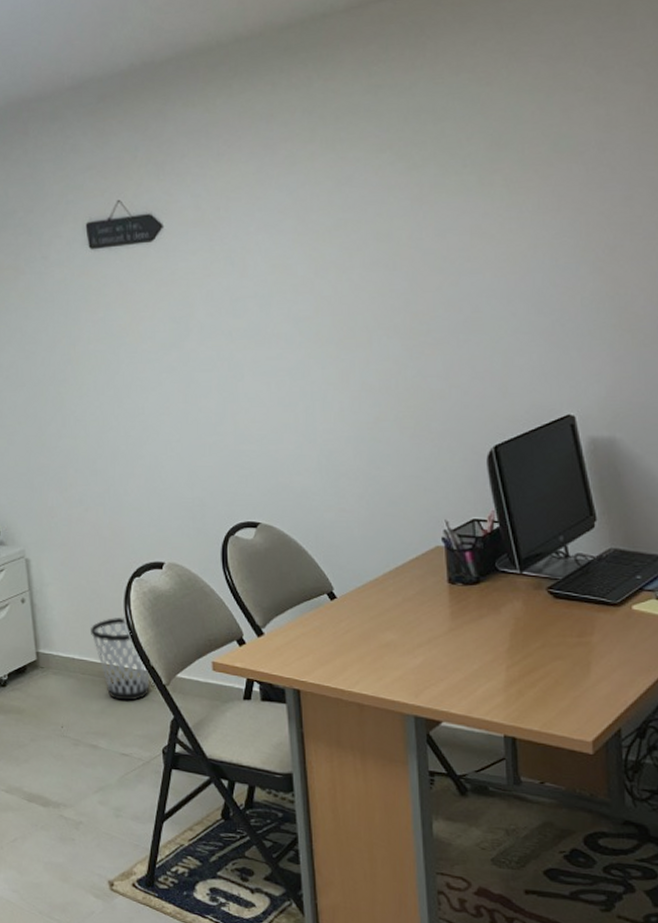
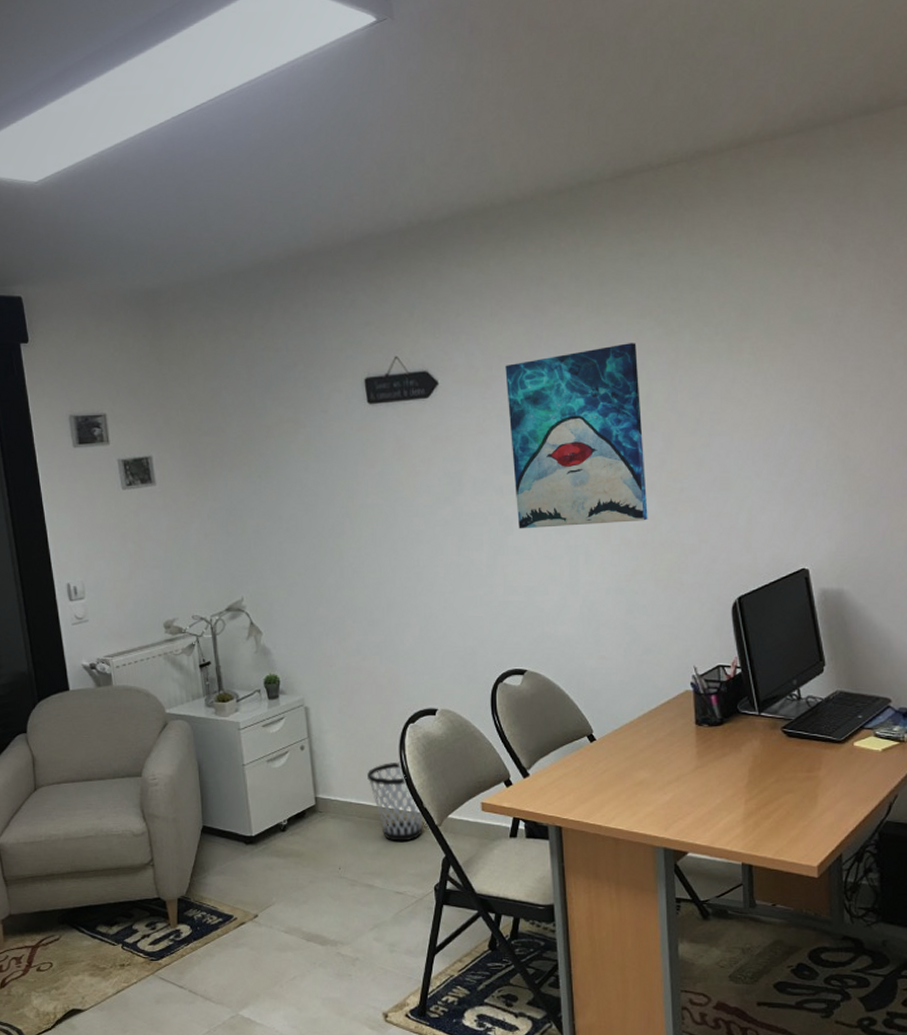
wall art: none [234,178,391,375] -> present [505,343,648,529]

